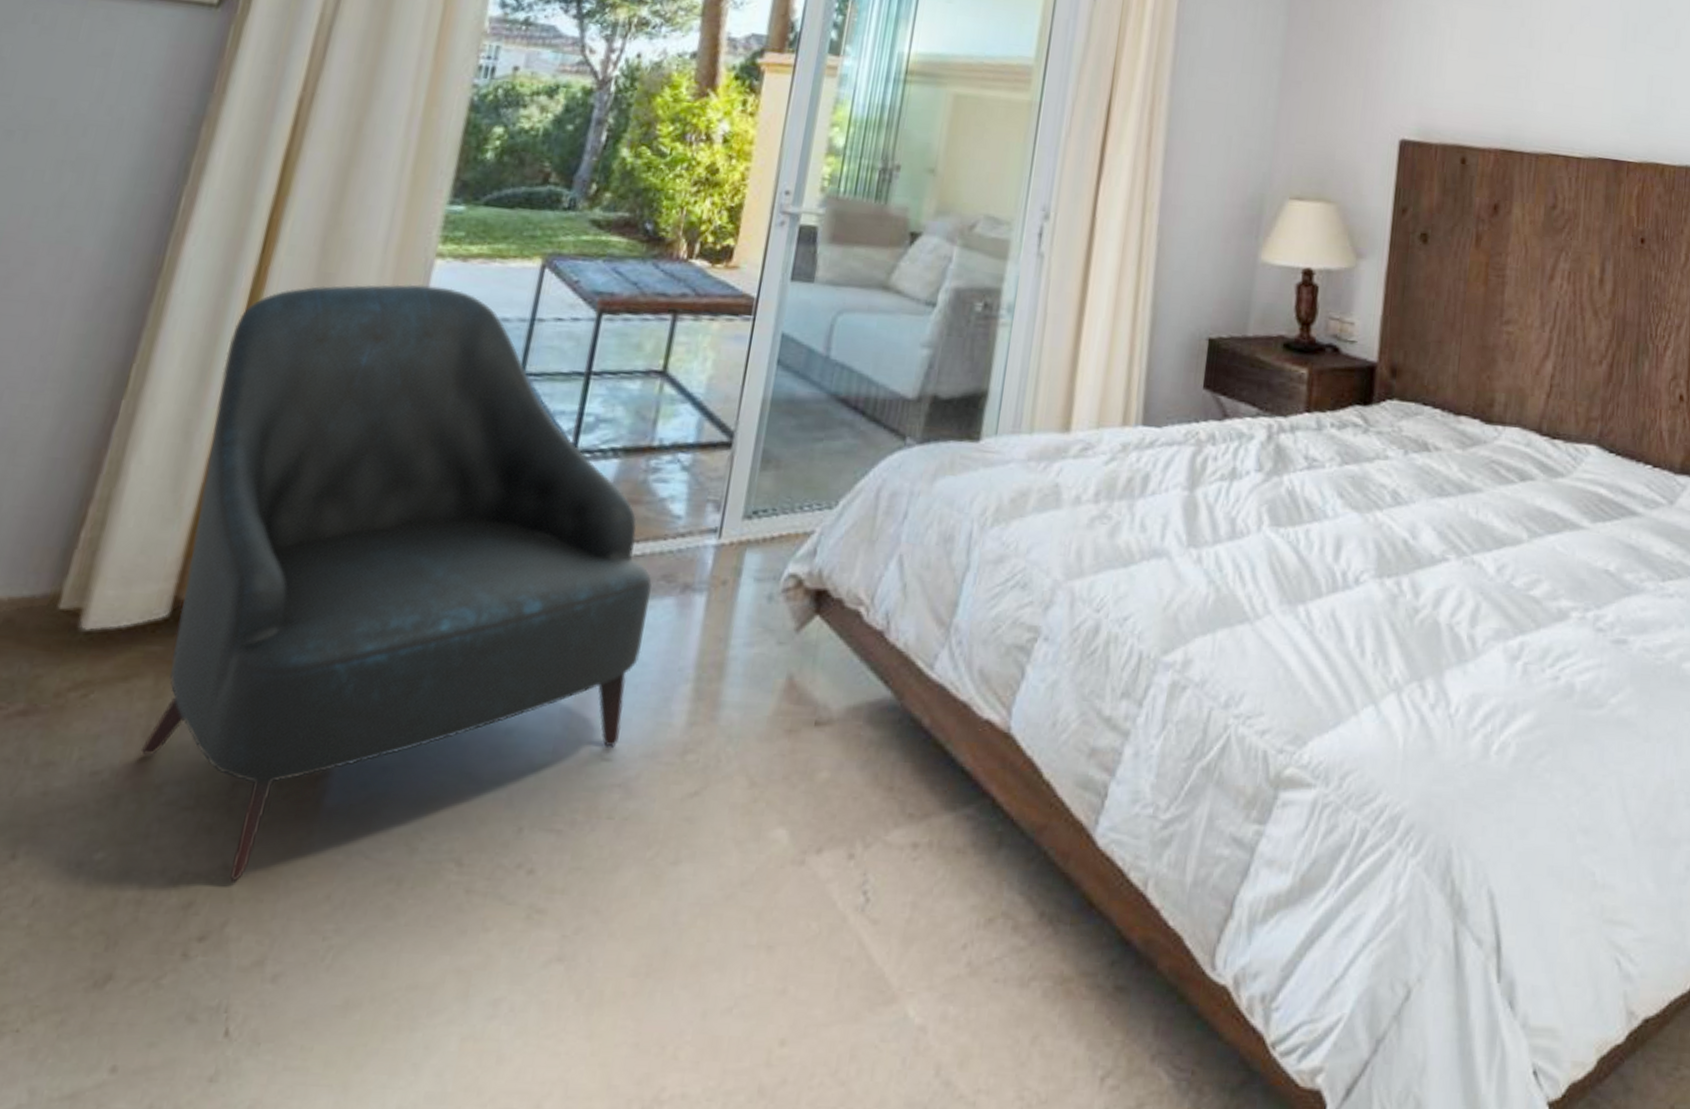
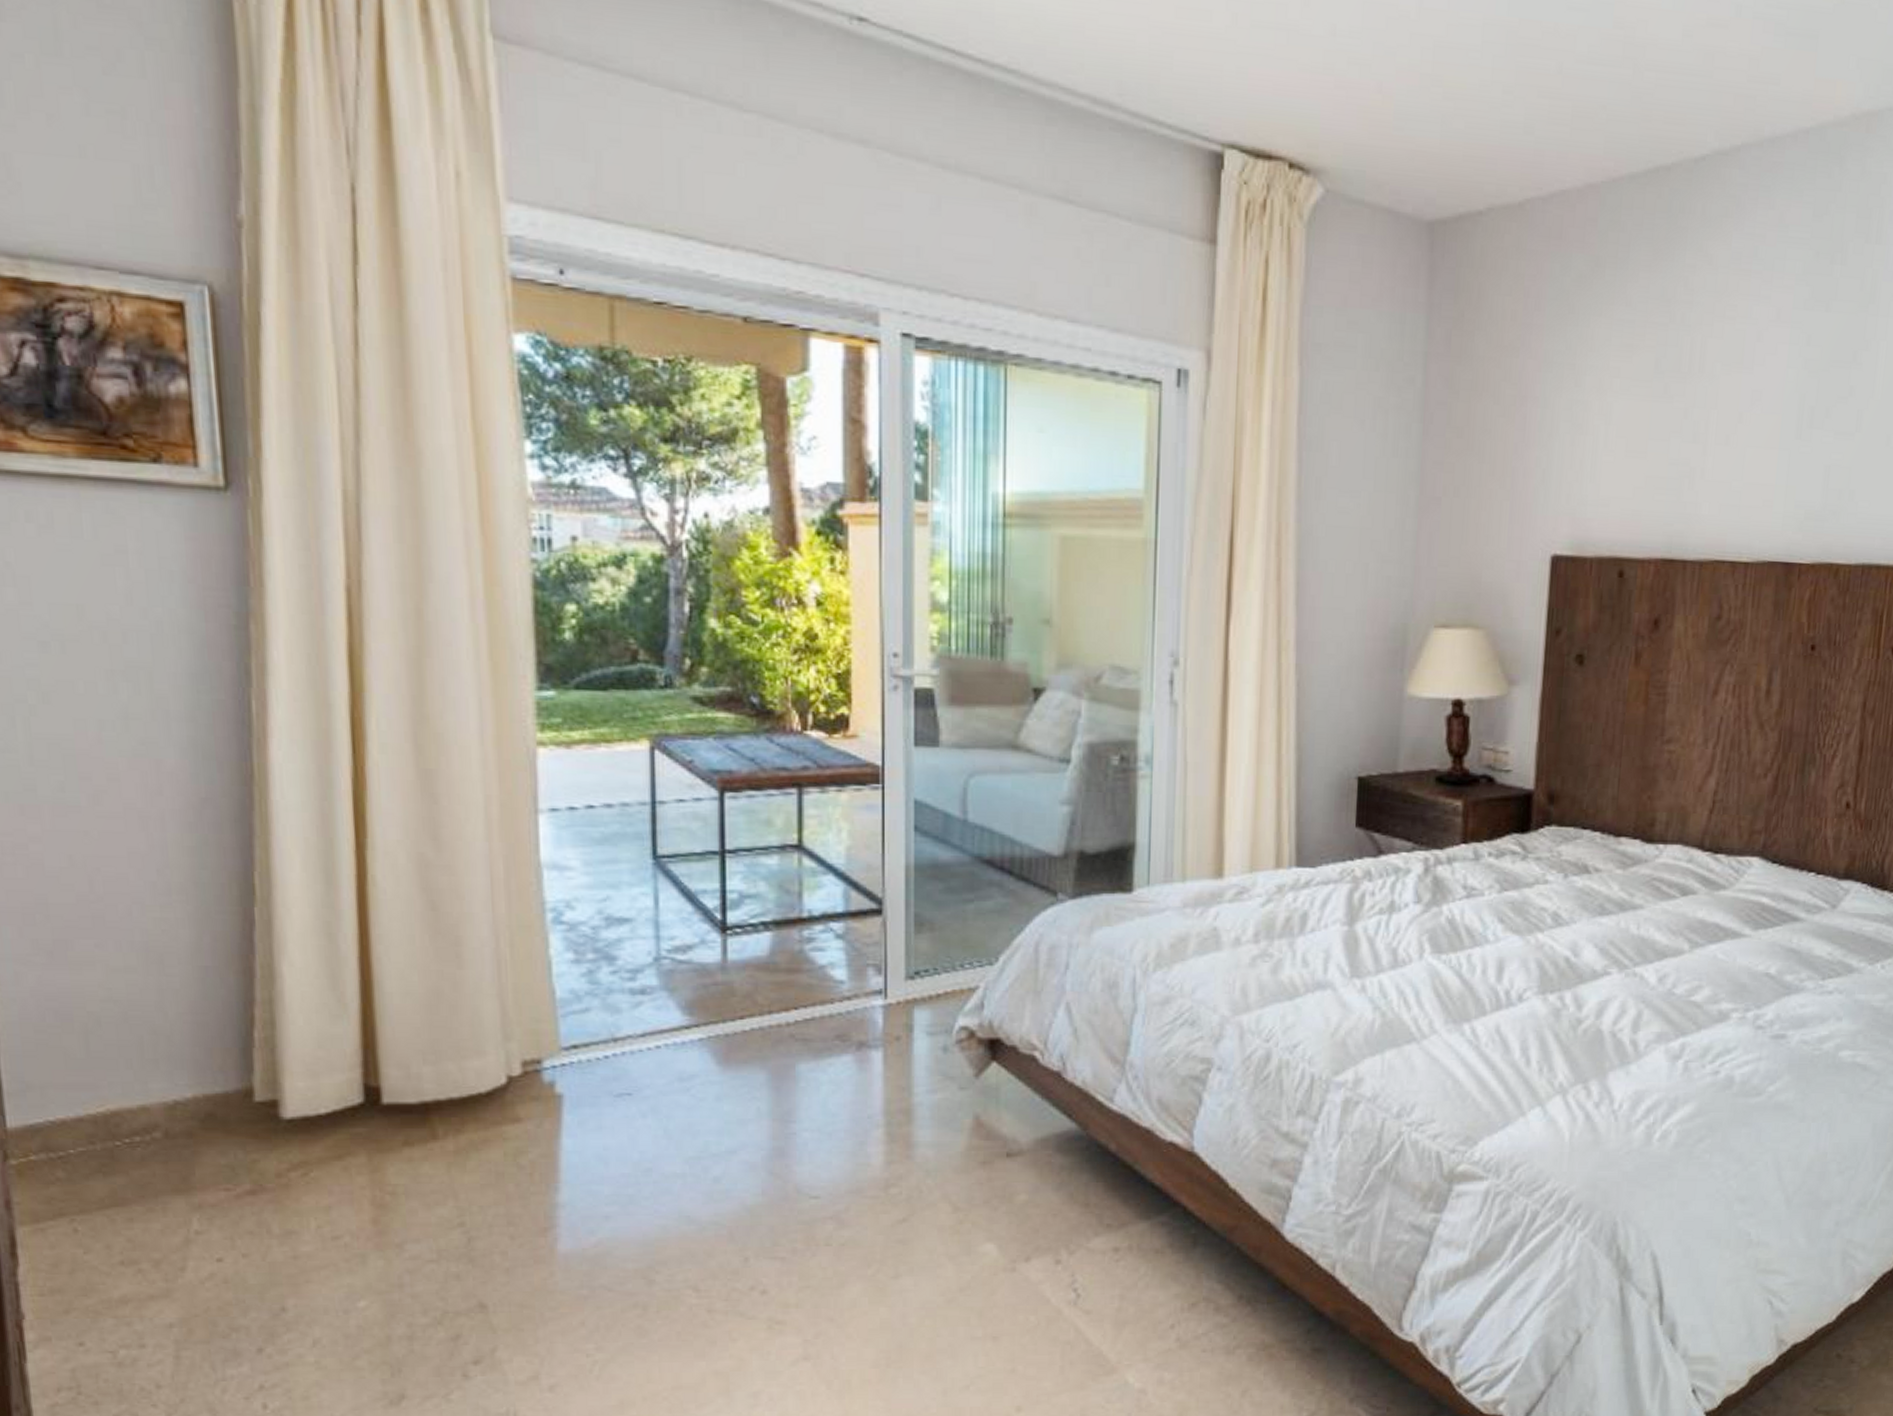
armchair: present [140,284,652,882] -> none [345,775,829,1317]

